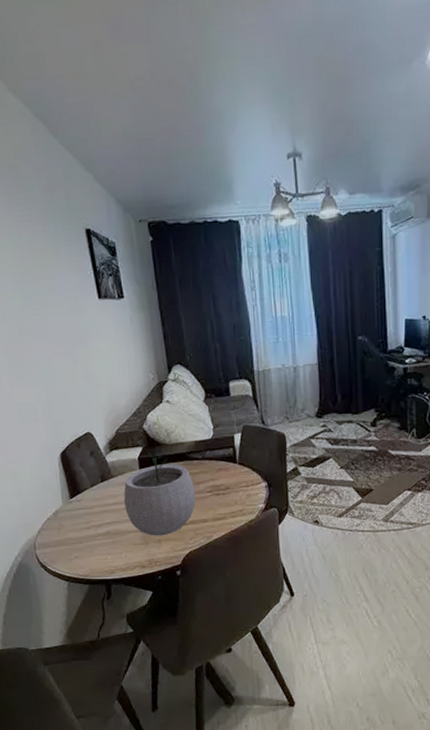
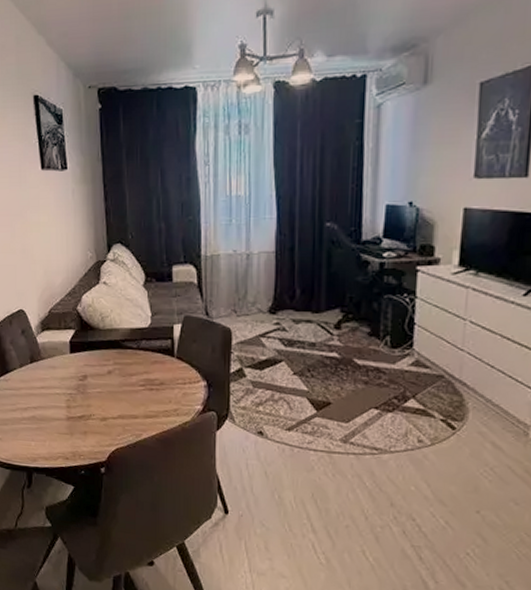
plant pot: present [124,452,196,536] -> none [52,337,126,428]

